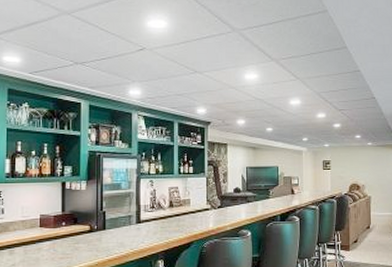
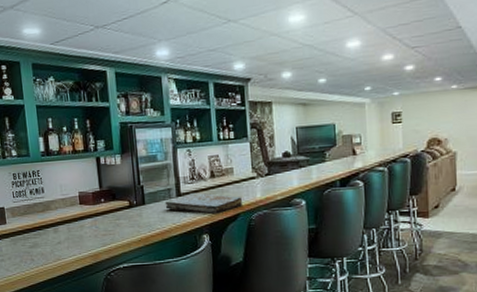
book: none [124,221,196,242] -> present [165,193,242,215]

